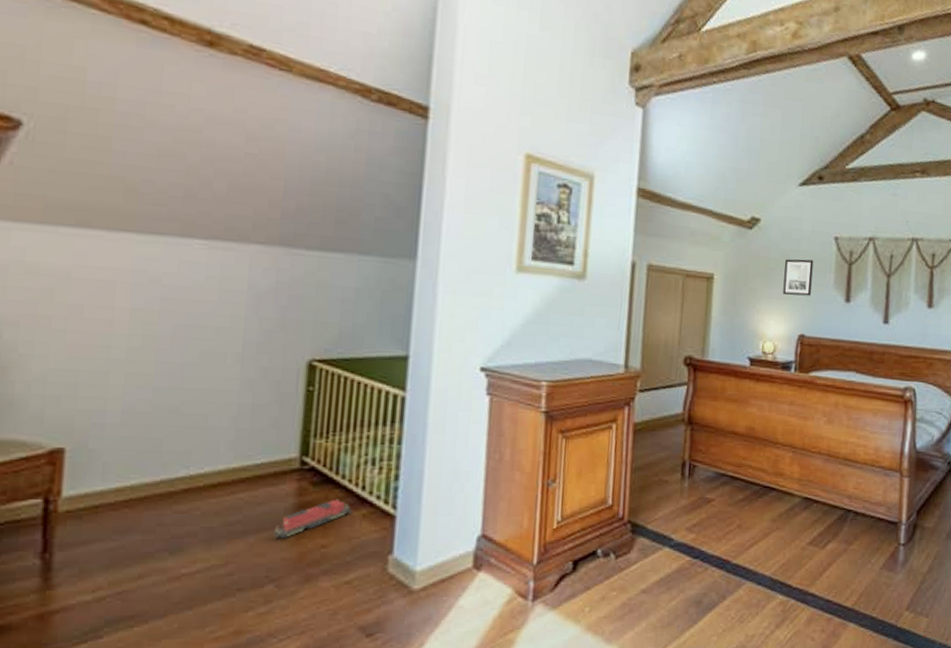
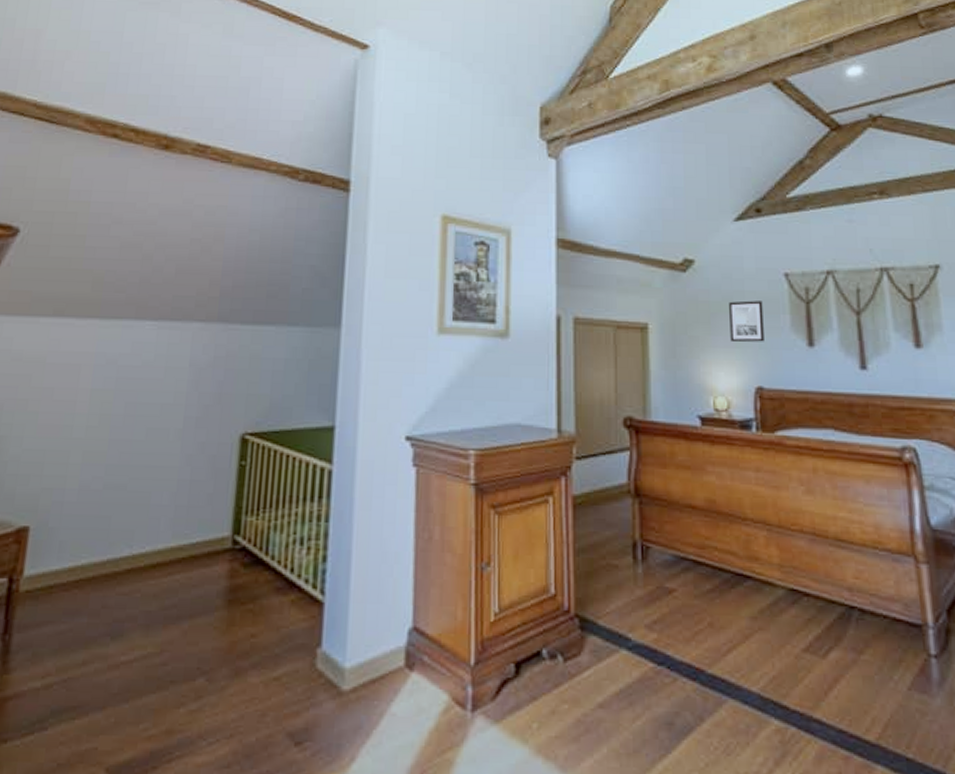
toy train: present [273,499,352,539] -> none [206,582,281,626]

